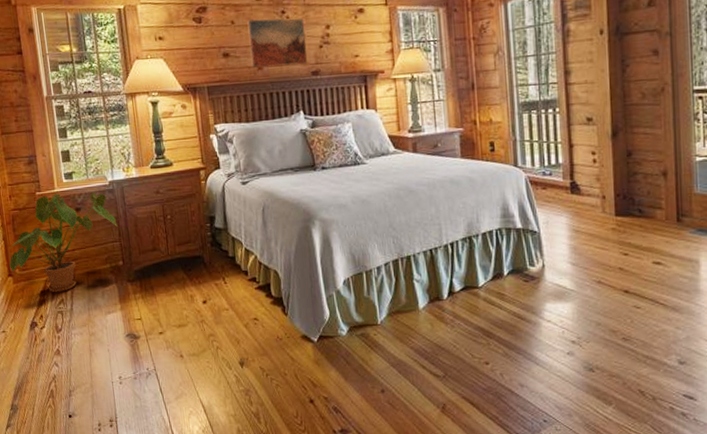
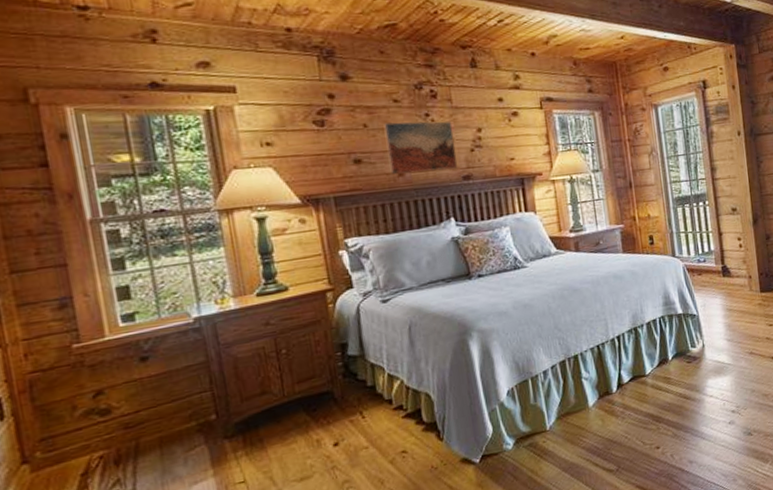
house plant: present [9,192,118,293] -> none [23,334,208,473]

